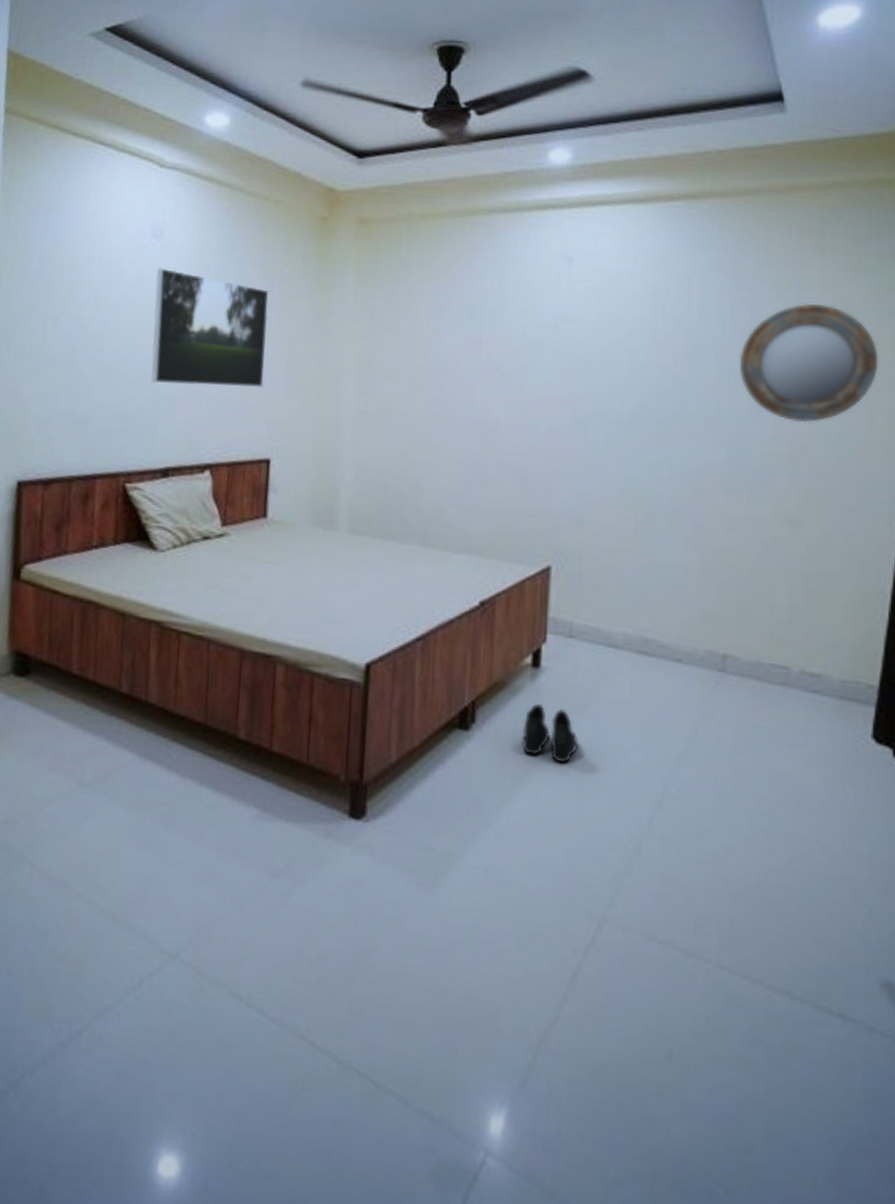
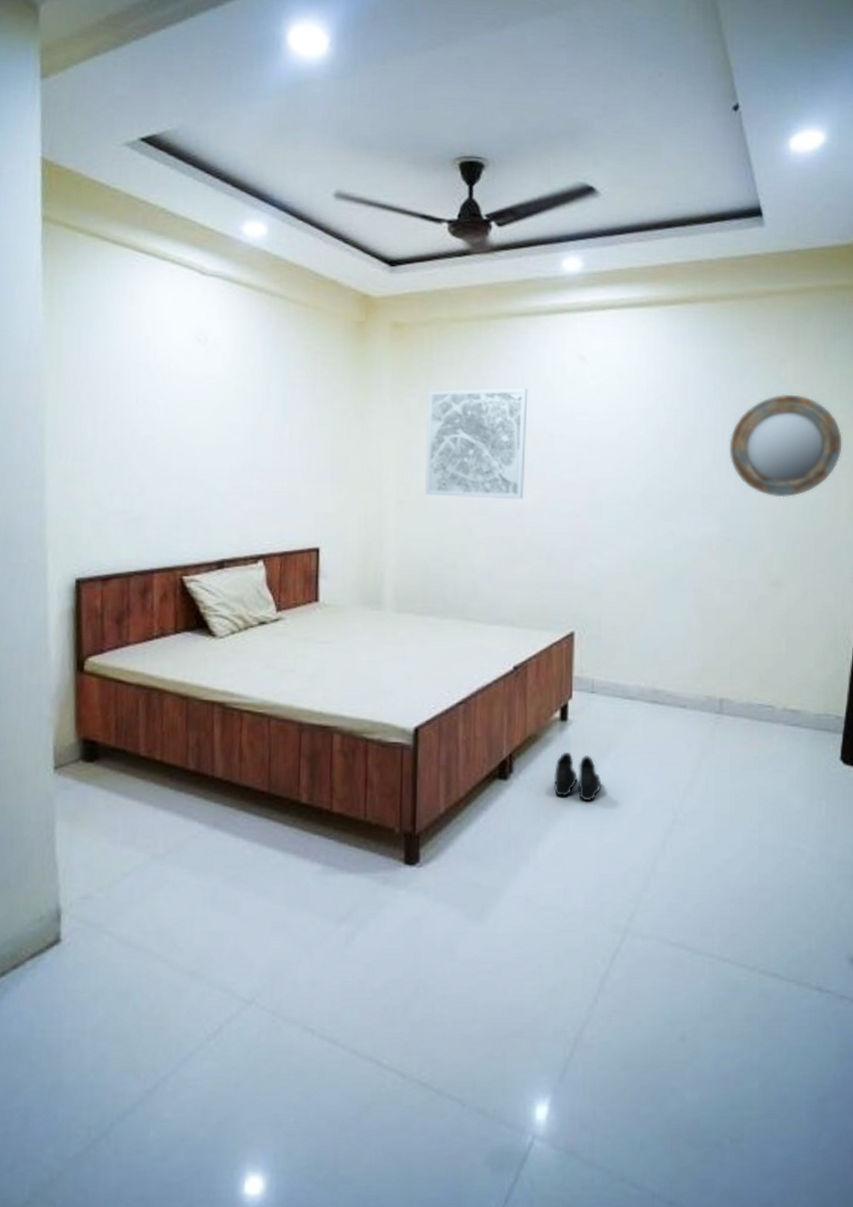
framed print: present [151,268,269,388] -> none [202,371,312,483]
wall art: none [386,290,506,415] -> present [424,388,528,500]

